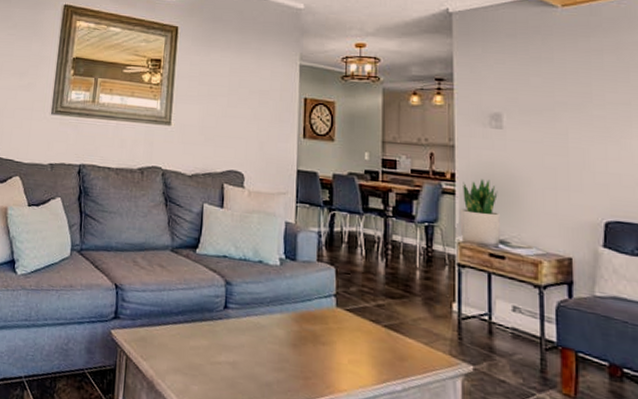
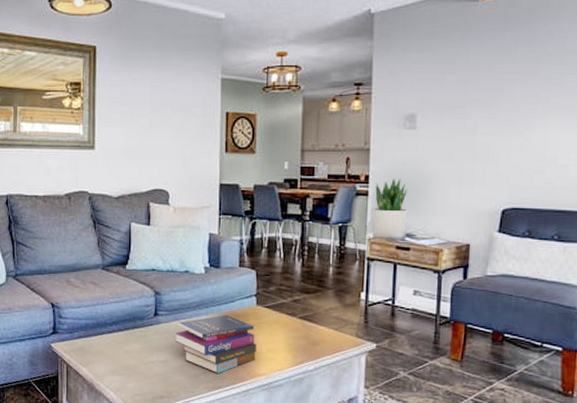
books: none [246,314,336,385] -> present [176,314,256,374]

